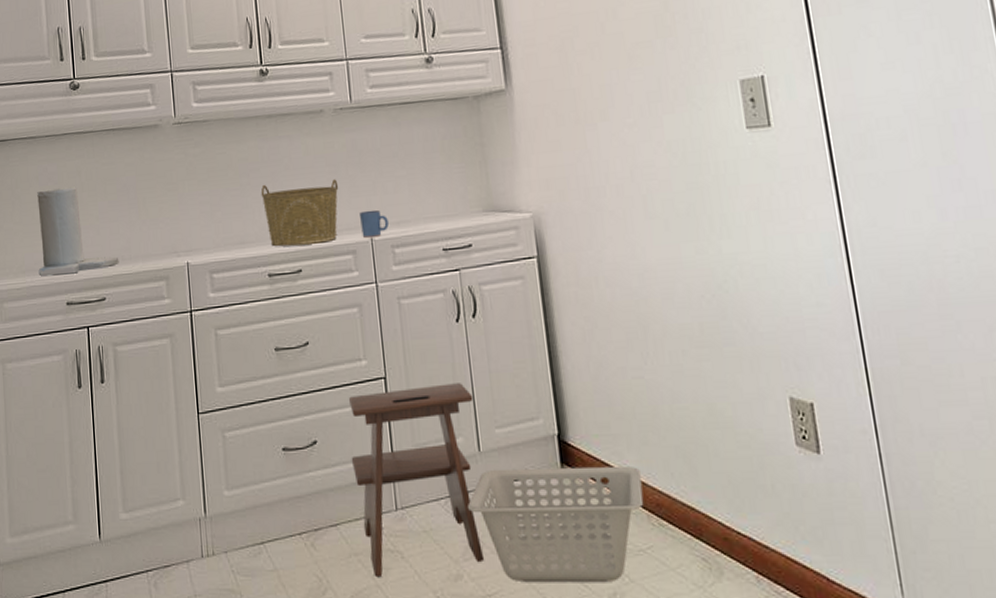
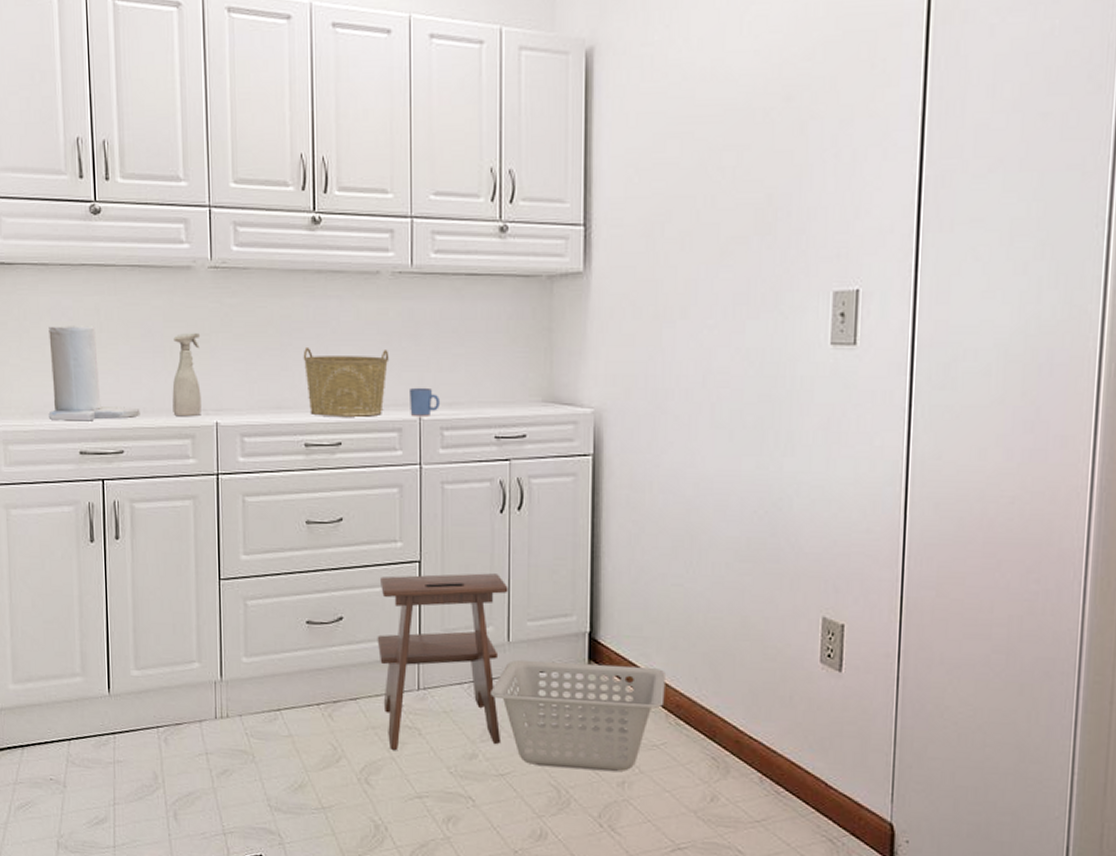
spray bottle: none [145,182,173,261] -> present [172,332,201,417]

